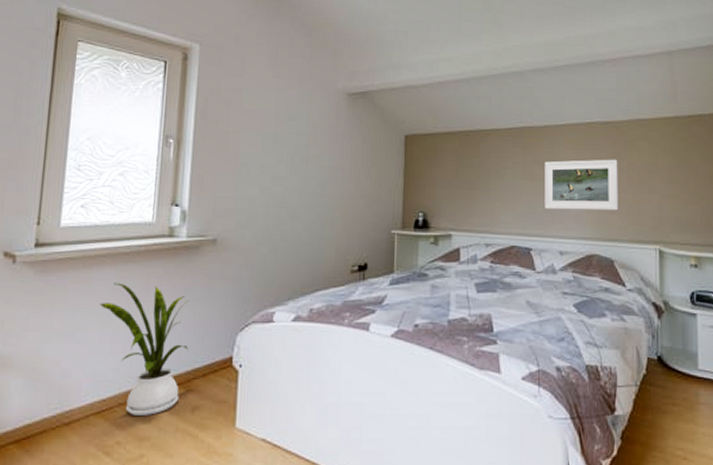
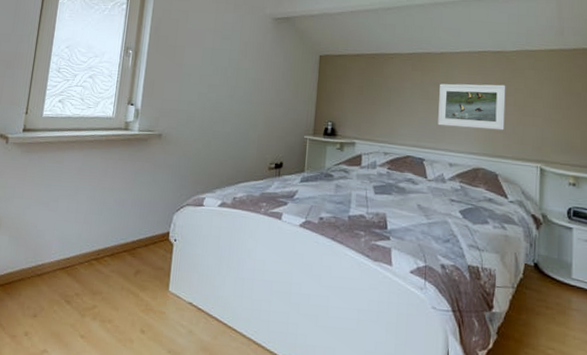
house plant: present [100,282,188,415] -> none [69,164,137,274]

